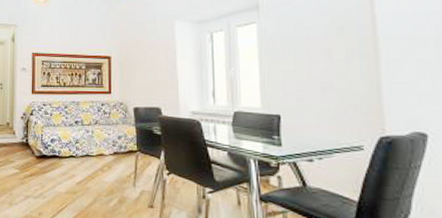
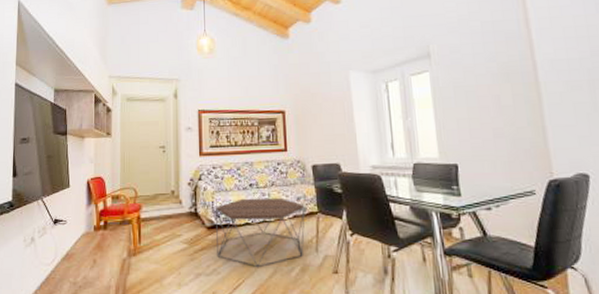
coffee table: none [43,133,125,195] -> present [215,197,305,267]

